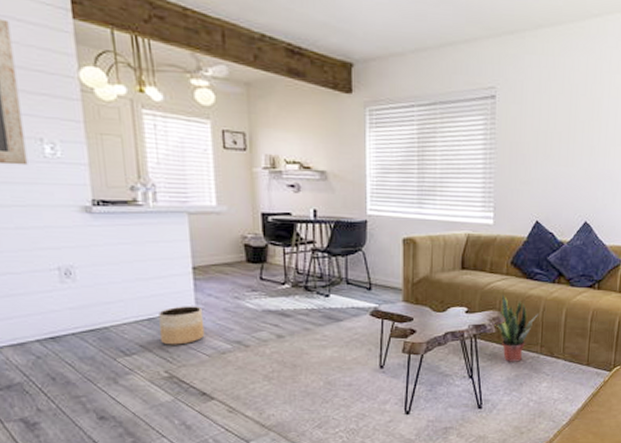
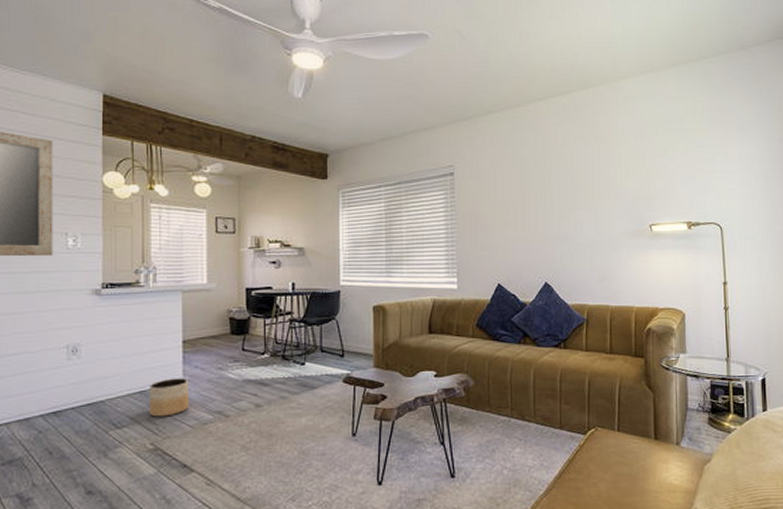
potted plant: present [495,294,538,362] -> none [464,356,506,427]

